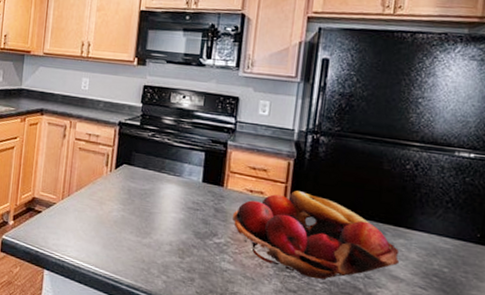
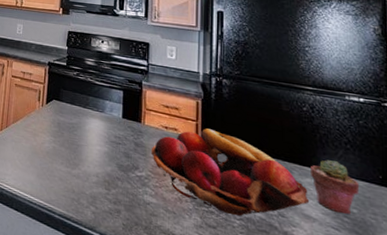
potted succulent: none [404,219,455,274] -> present [311,160,360,214]

